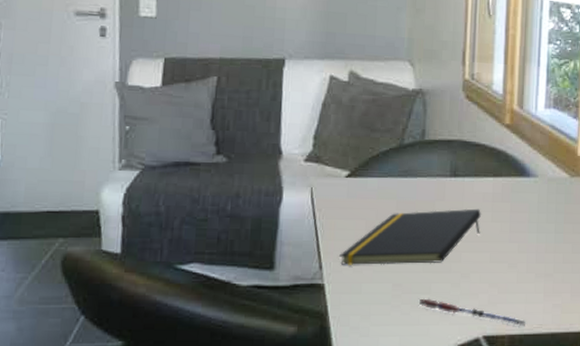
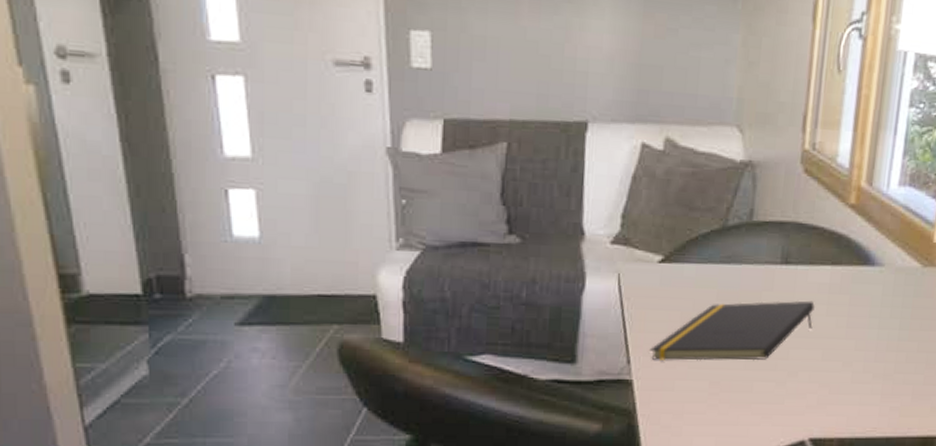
pen: present [419,298,527,327] -> none [739,397,859,430]

